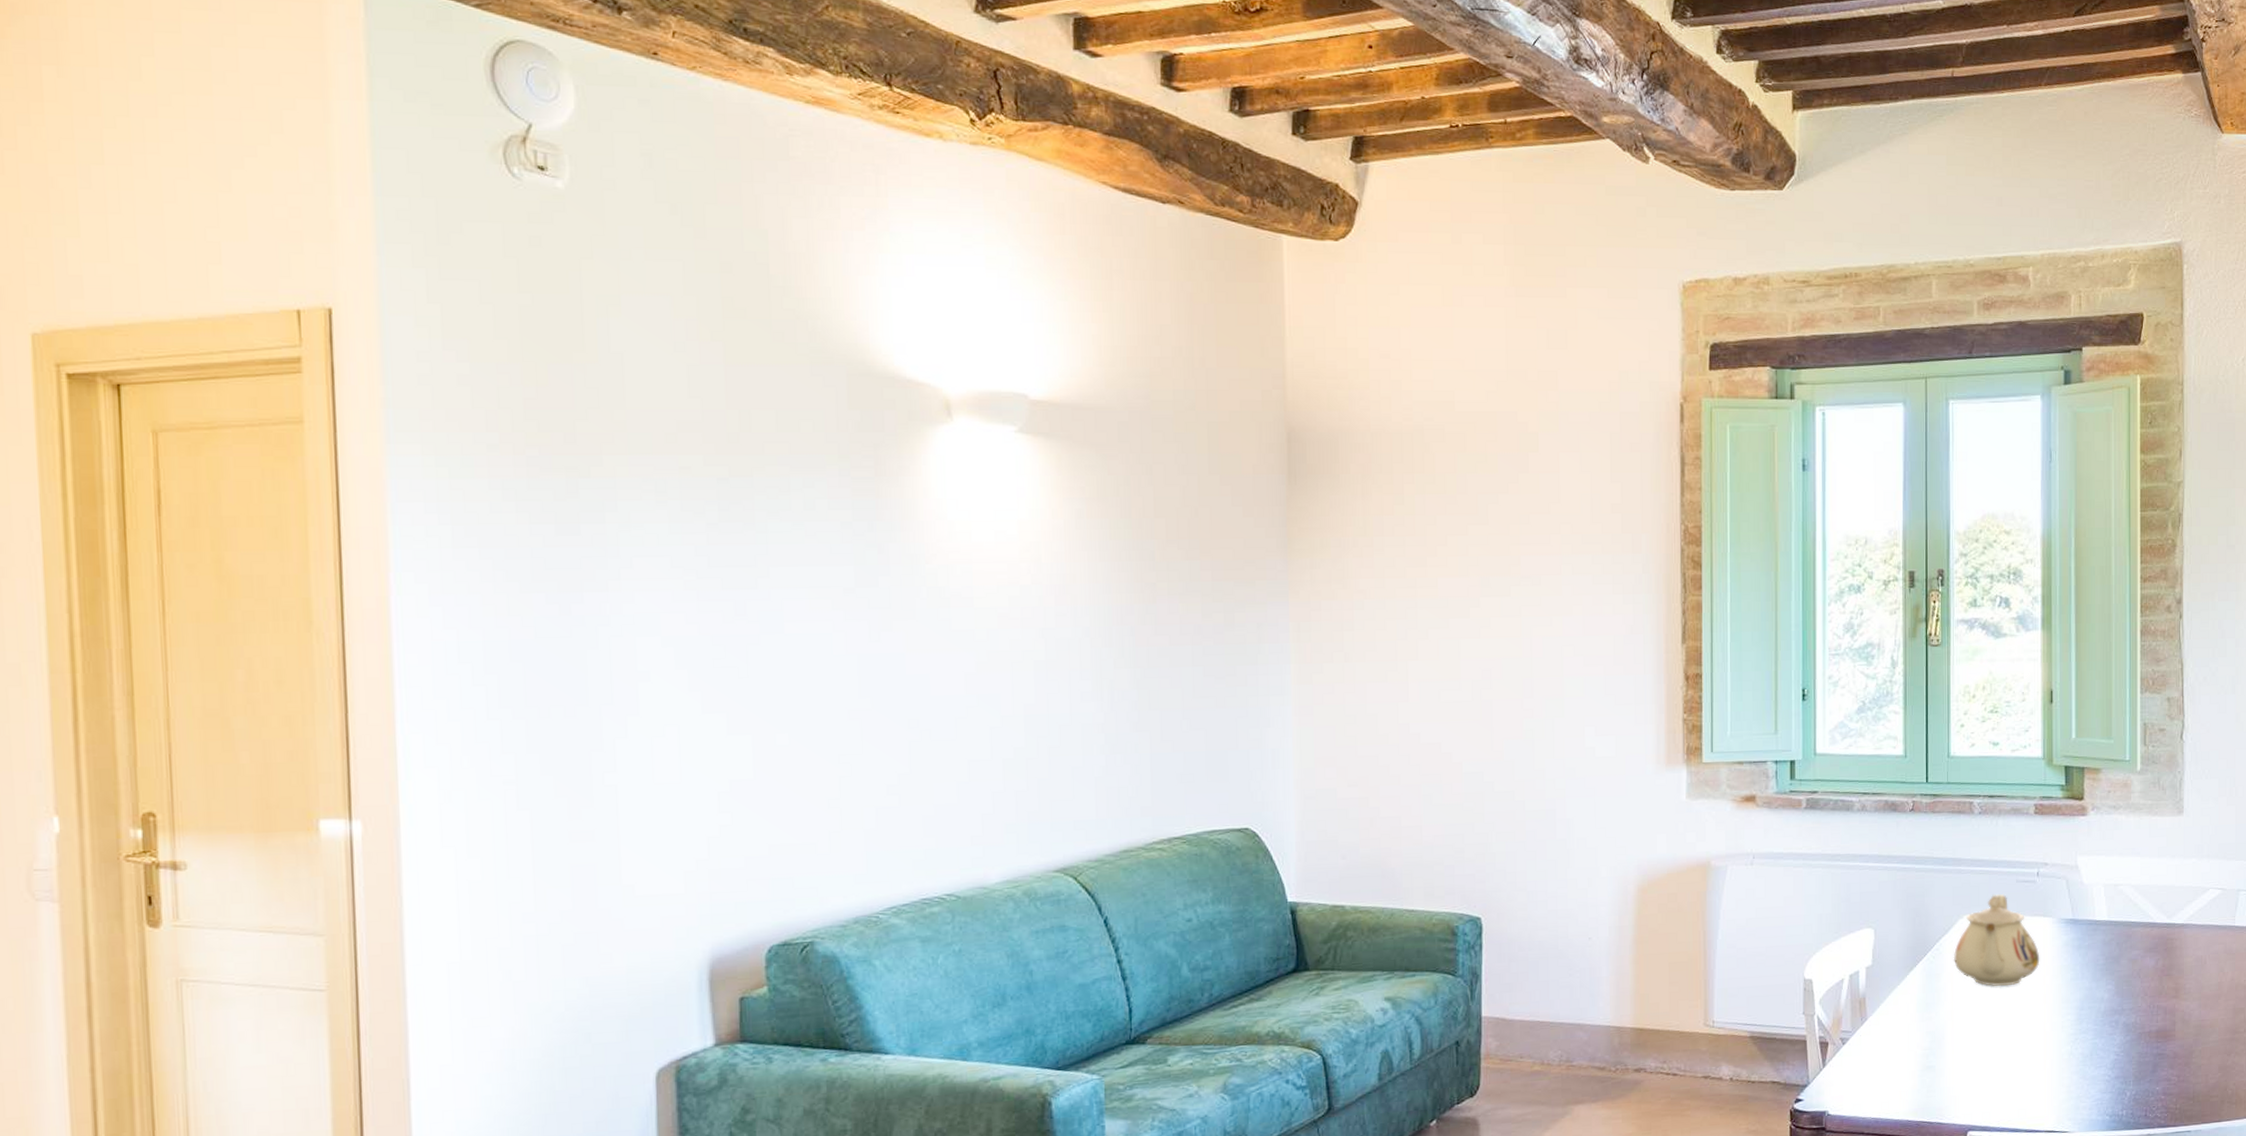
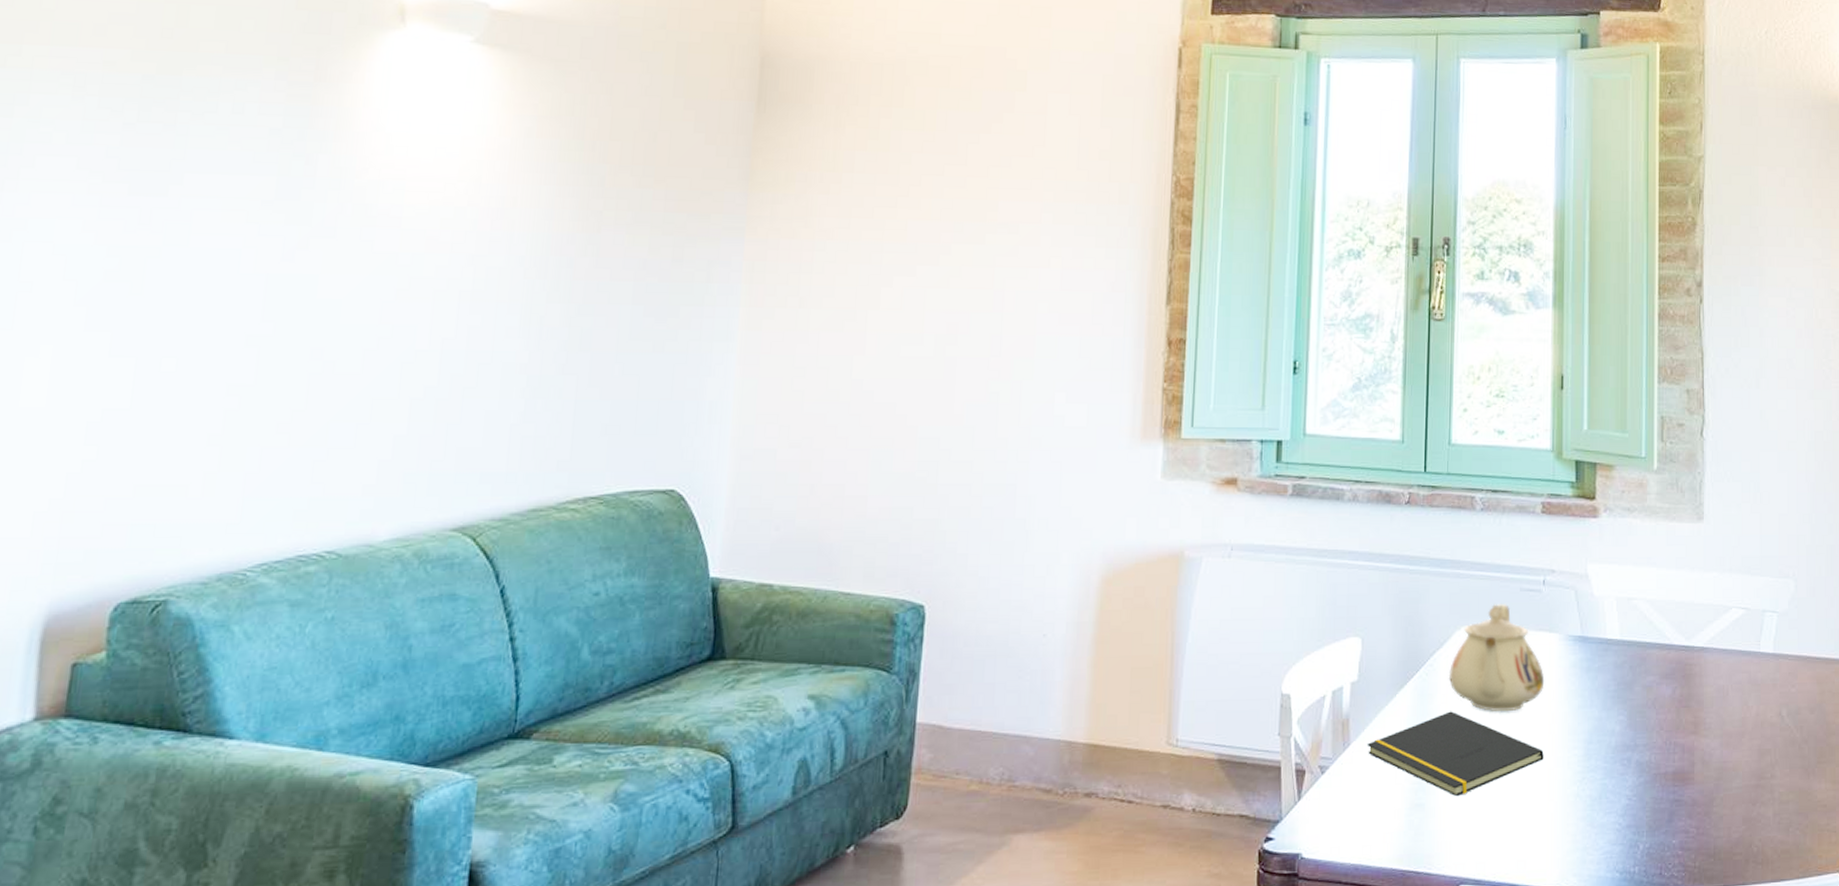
notepad: none [1882,987,2040,1058] -> present [1367,711,1544,796]

